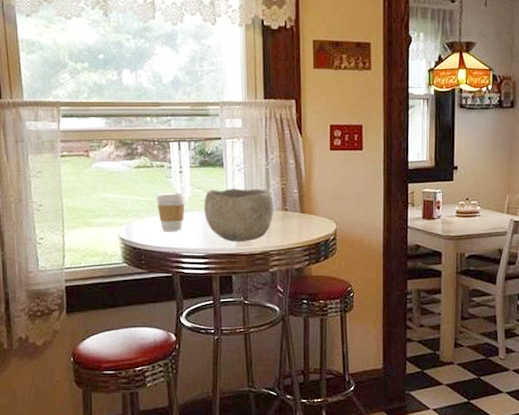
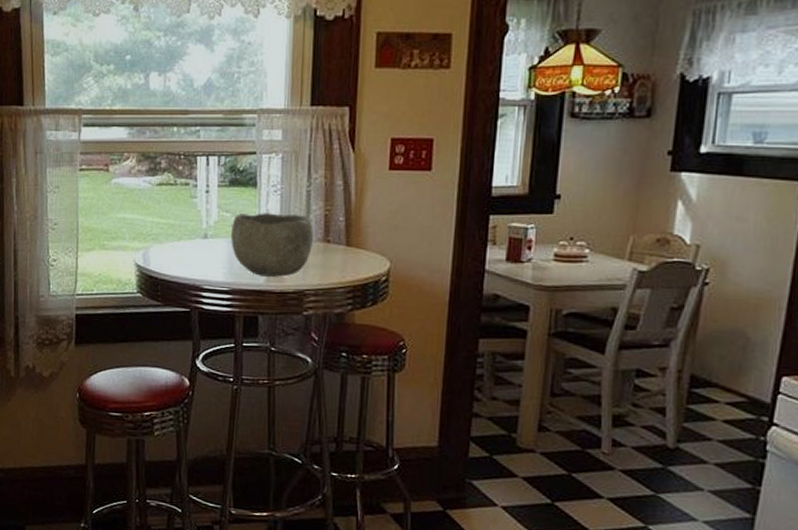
coffee cup: present [155,192,185,231] -> none [177,215,210,260]

